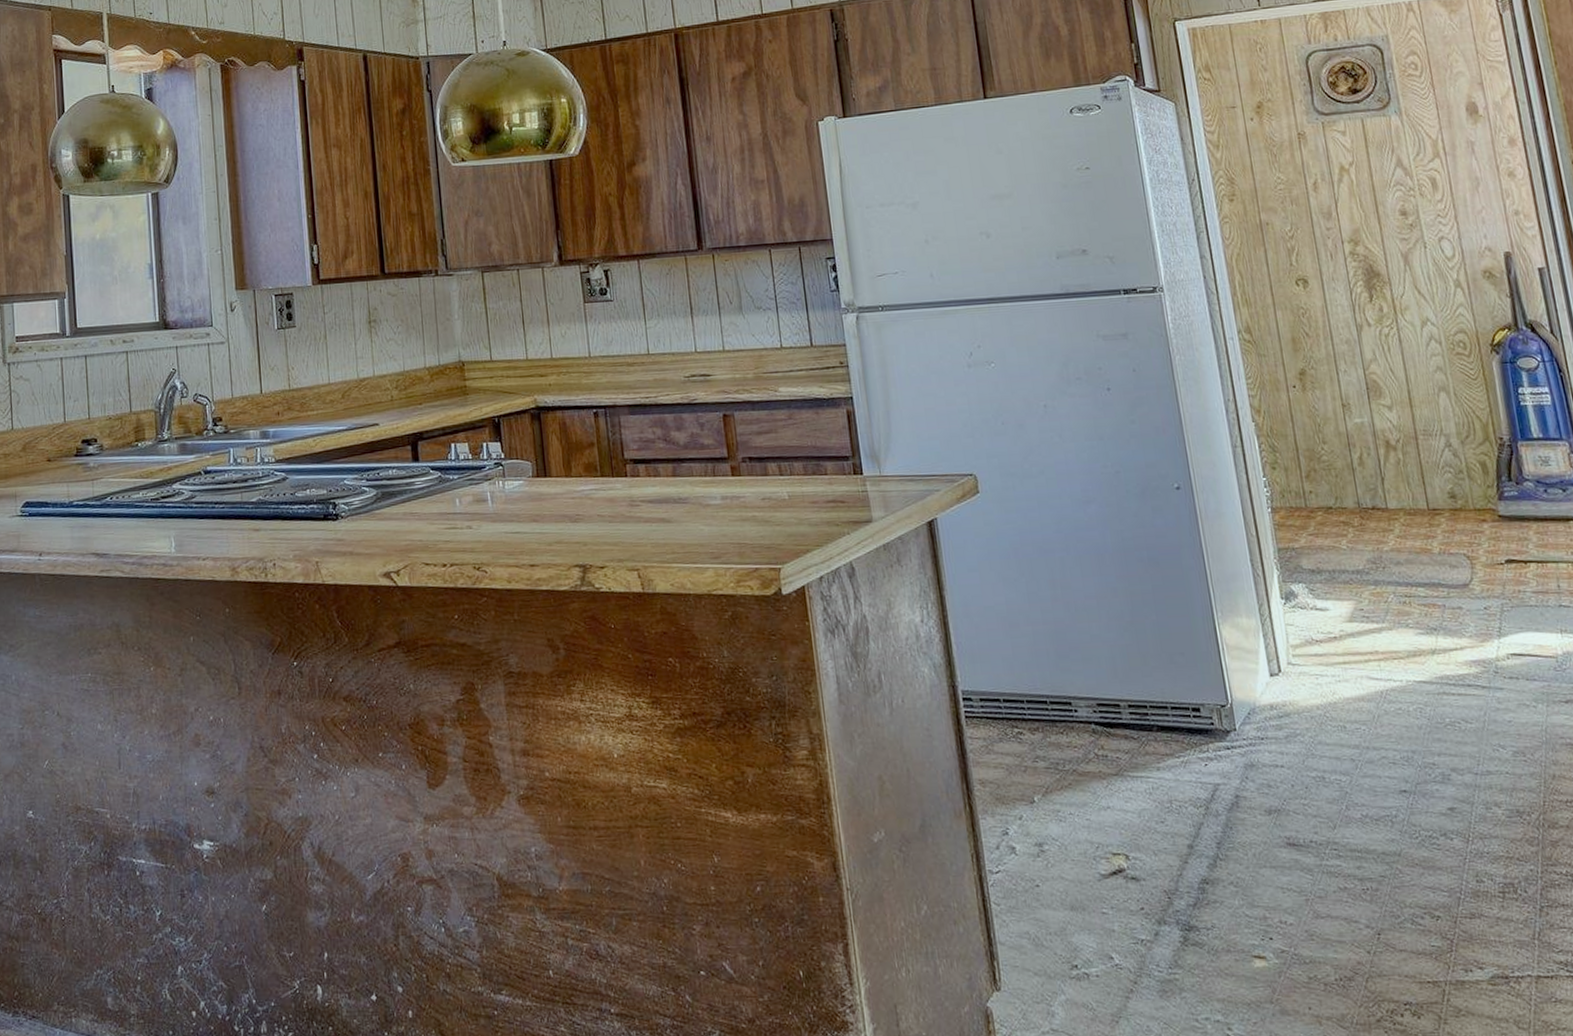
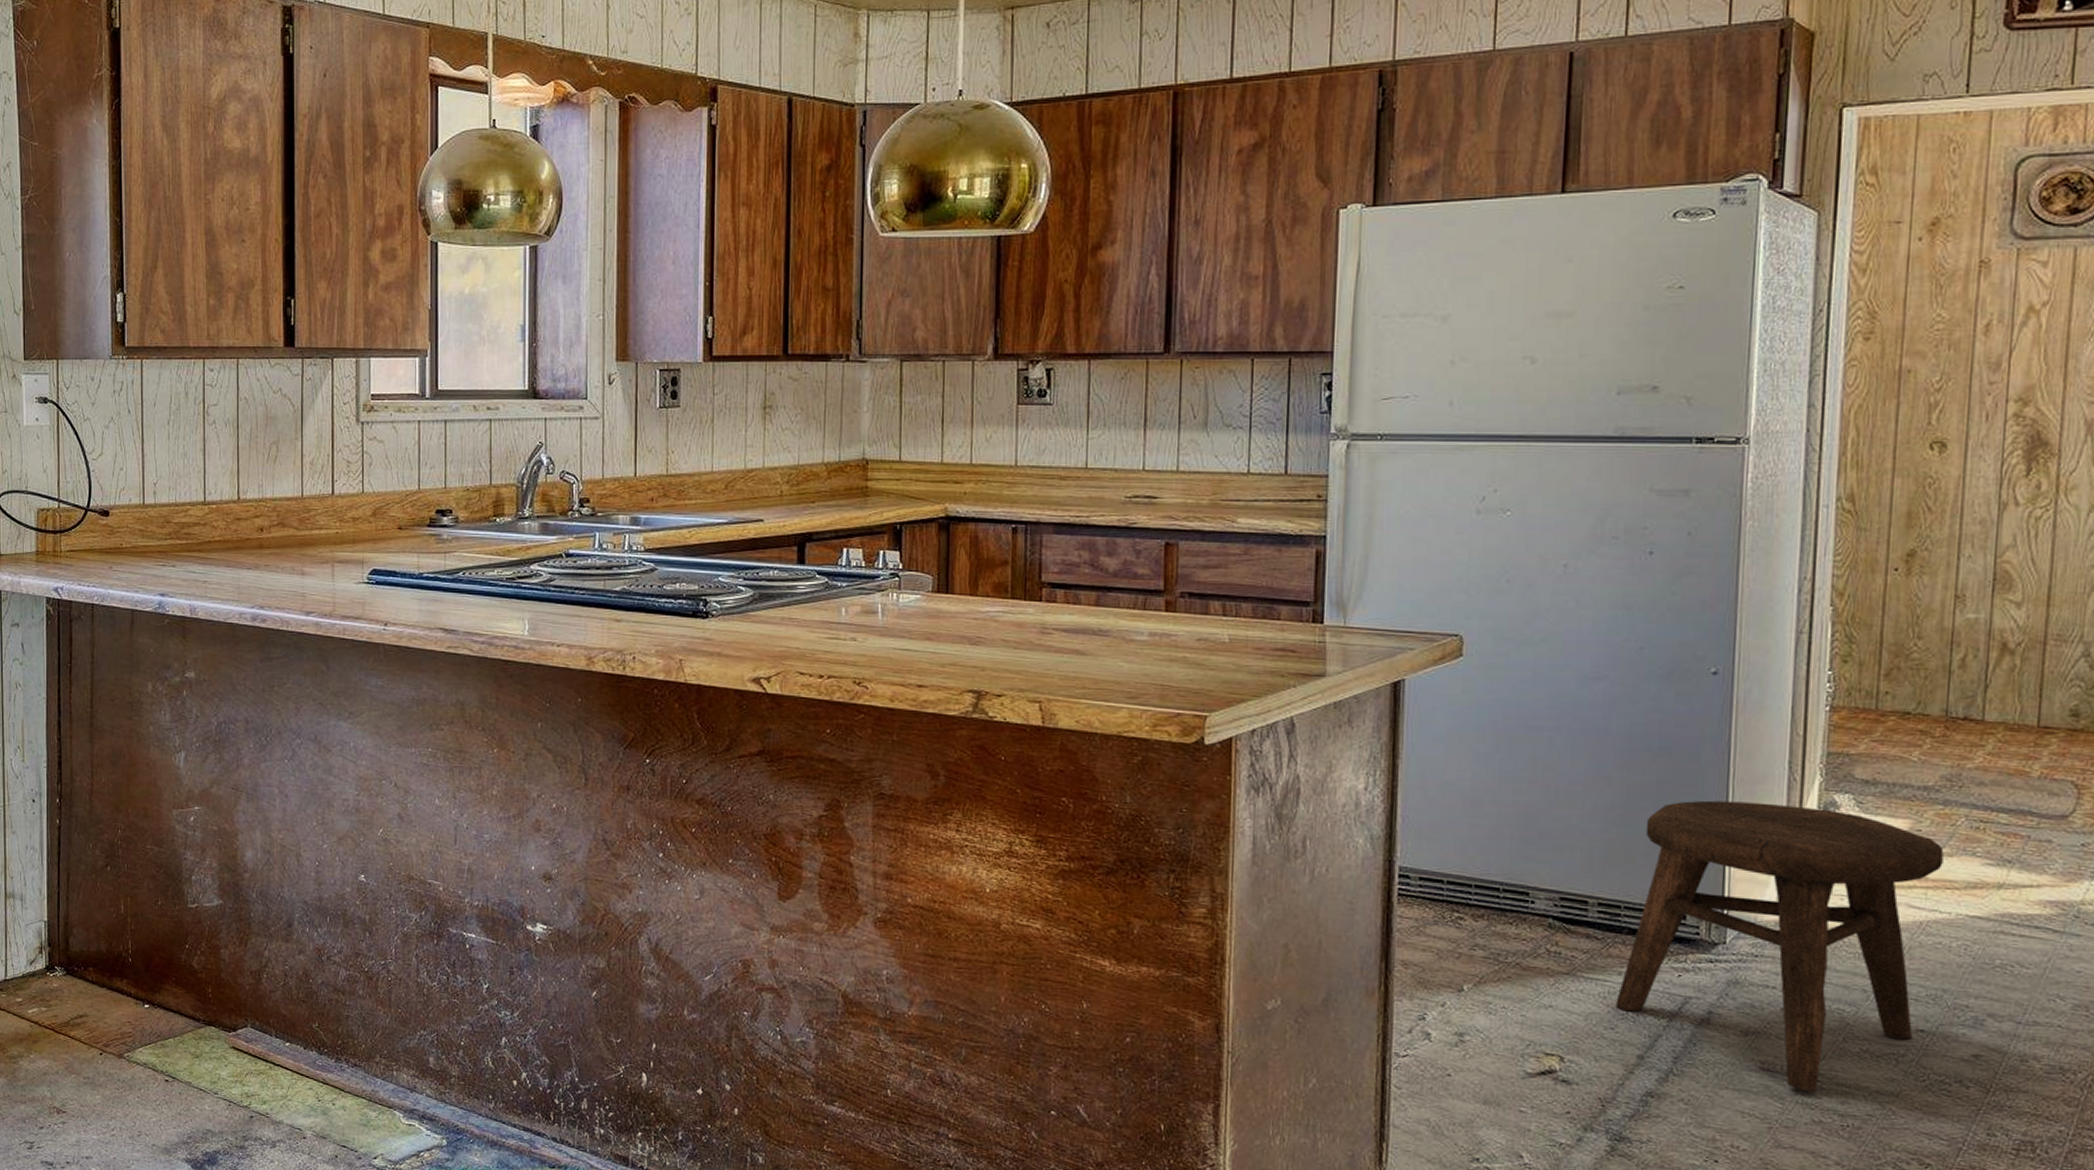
stool: none [1151,598,1400,861] -> present [1616,800,1944,1093]

